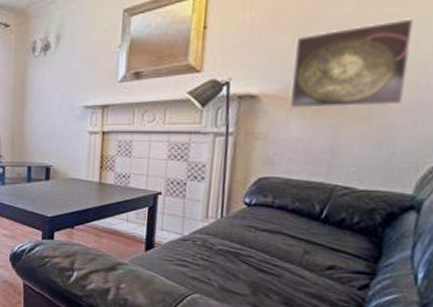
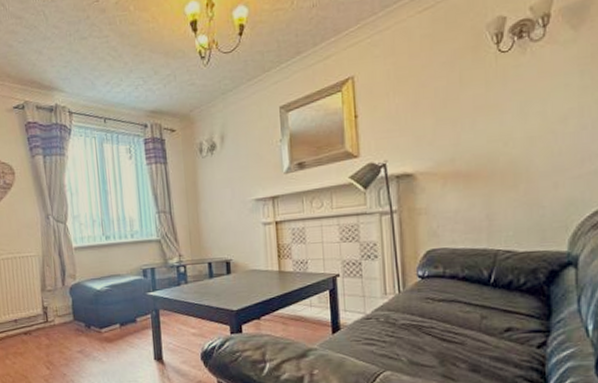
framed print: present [289,18,415,109] -> none [439,93,543,184]

